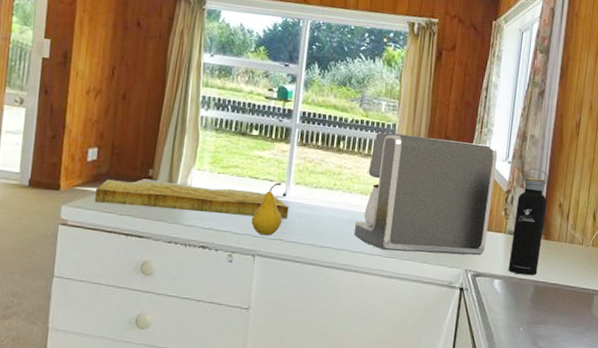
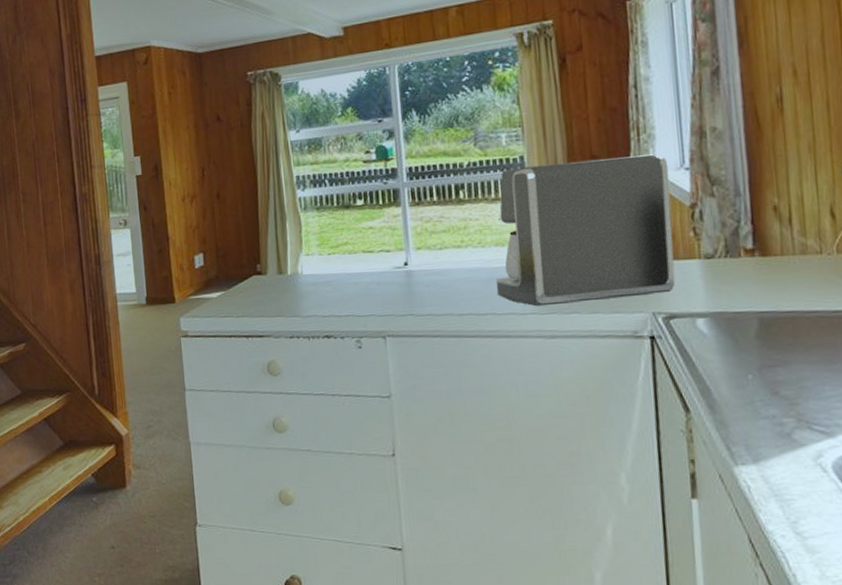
cutting board: present [94,179,289,220] -> none [208,266,415,308]
fruit: present [251,182,282,236] -> none [374,251,409,313]
water bottle: present [508,168,548,276] -> none [709,167,759,308]

